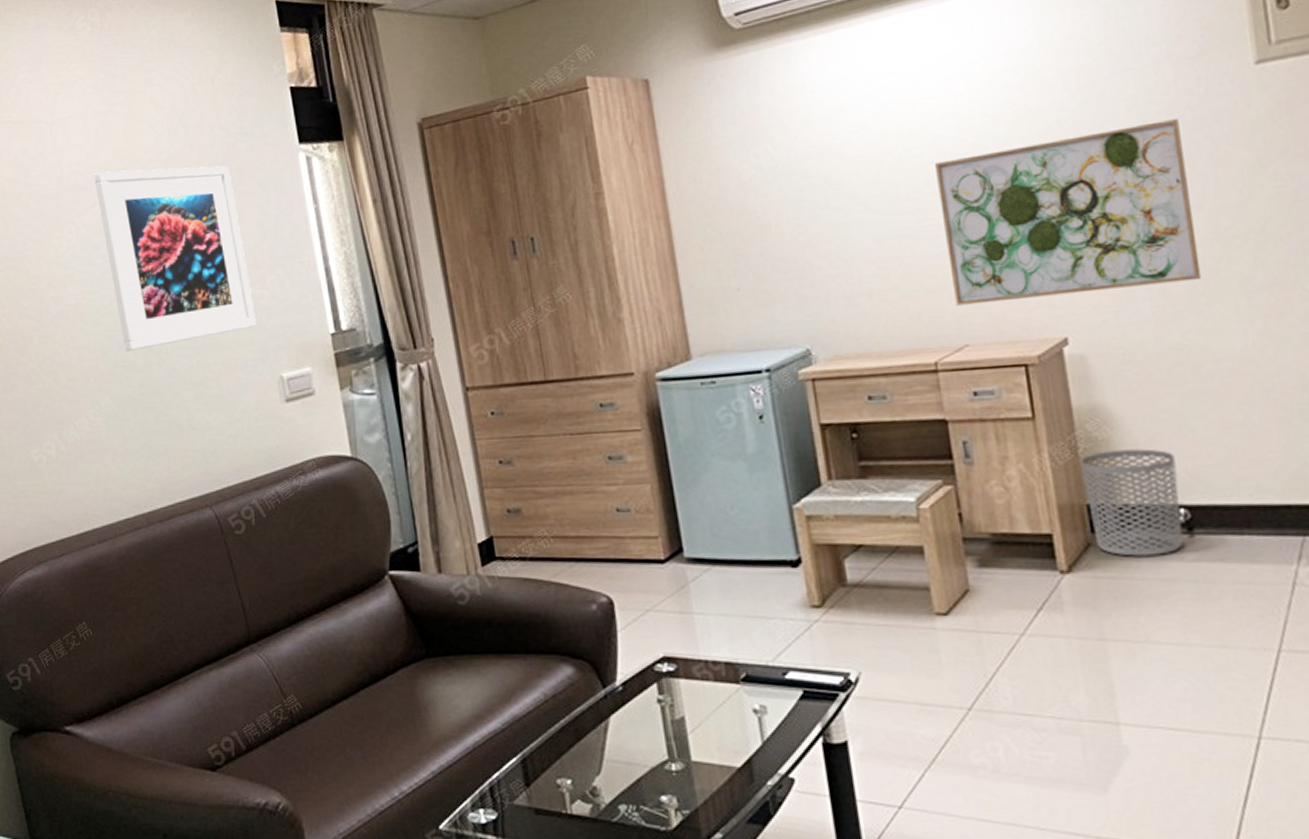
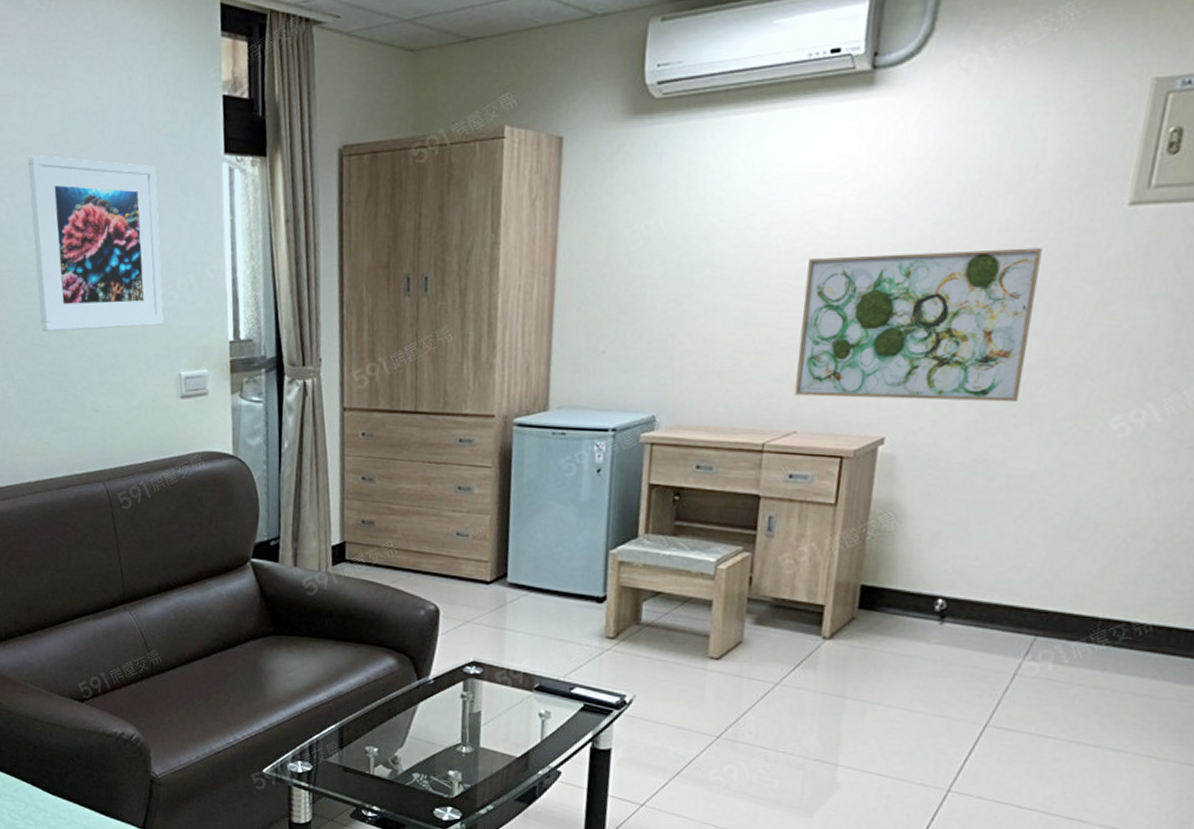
waste bin: present [1080,449,1183,557] -> none [860,541,948,636]

